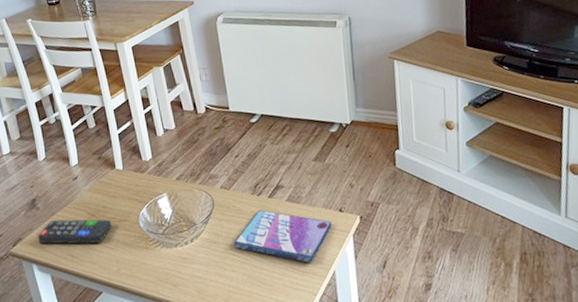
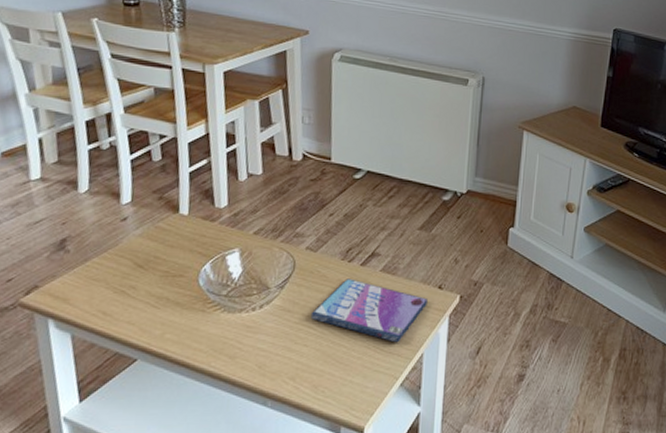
remote control: present [37,219,112,244] -> none [60,268,164,300]

